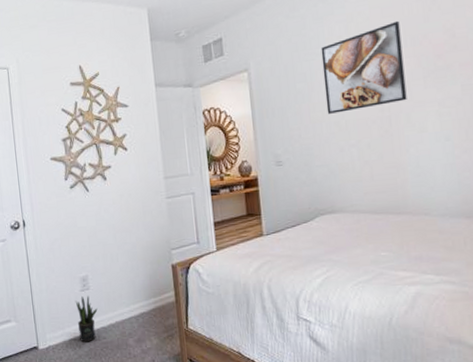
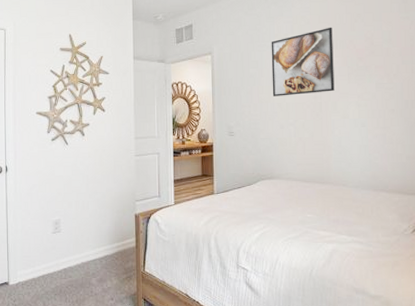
potted plant: present [75,295,98,342] -> none [46,237,66,280]

